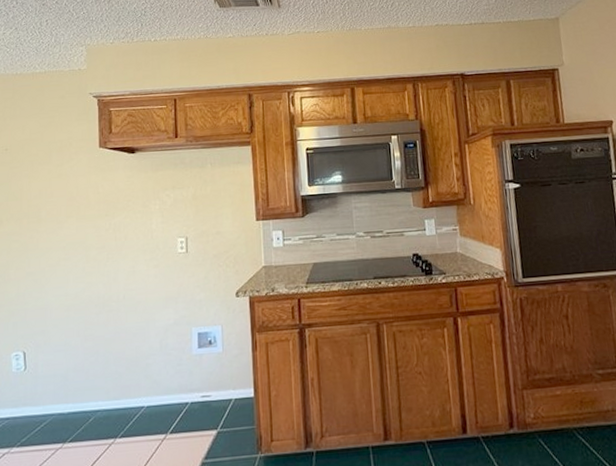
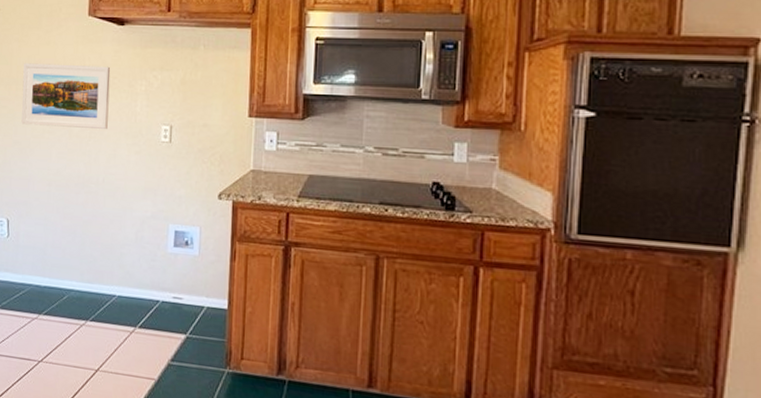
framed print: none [34,191,125,256] -> present [21,63,111,130]

